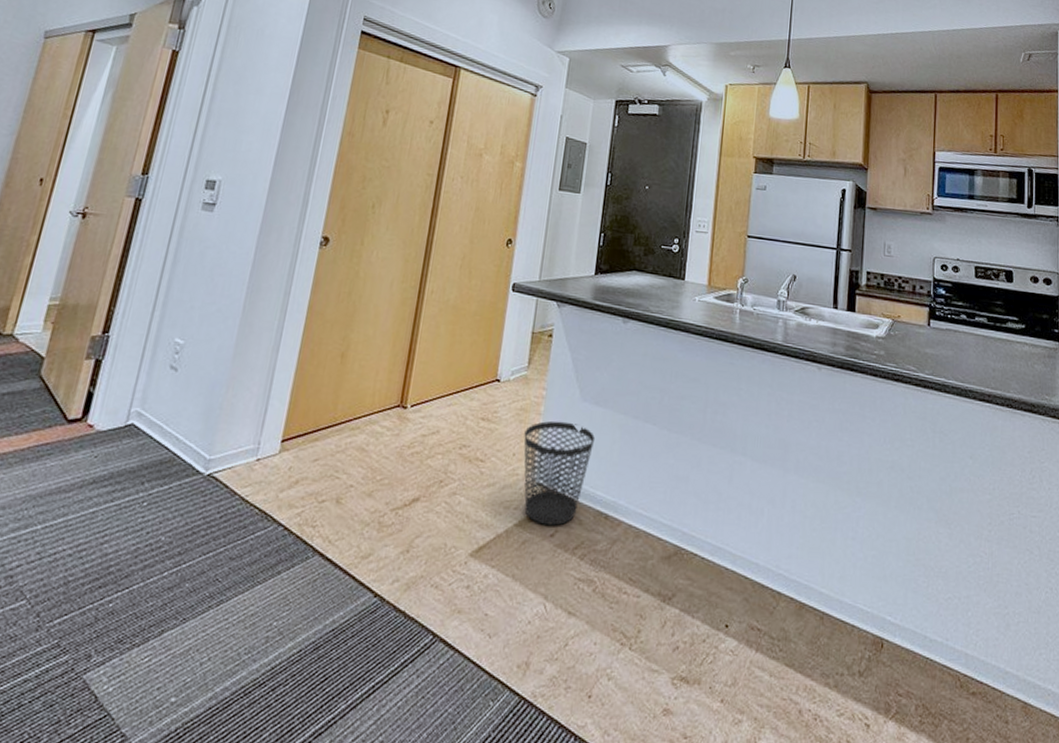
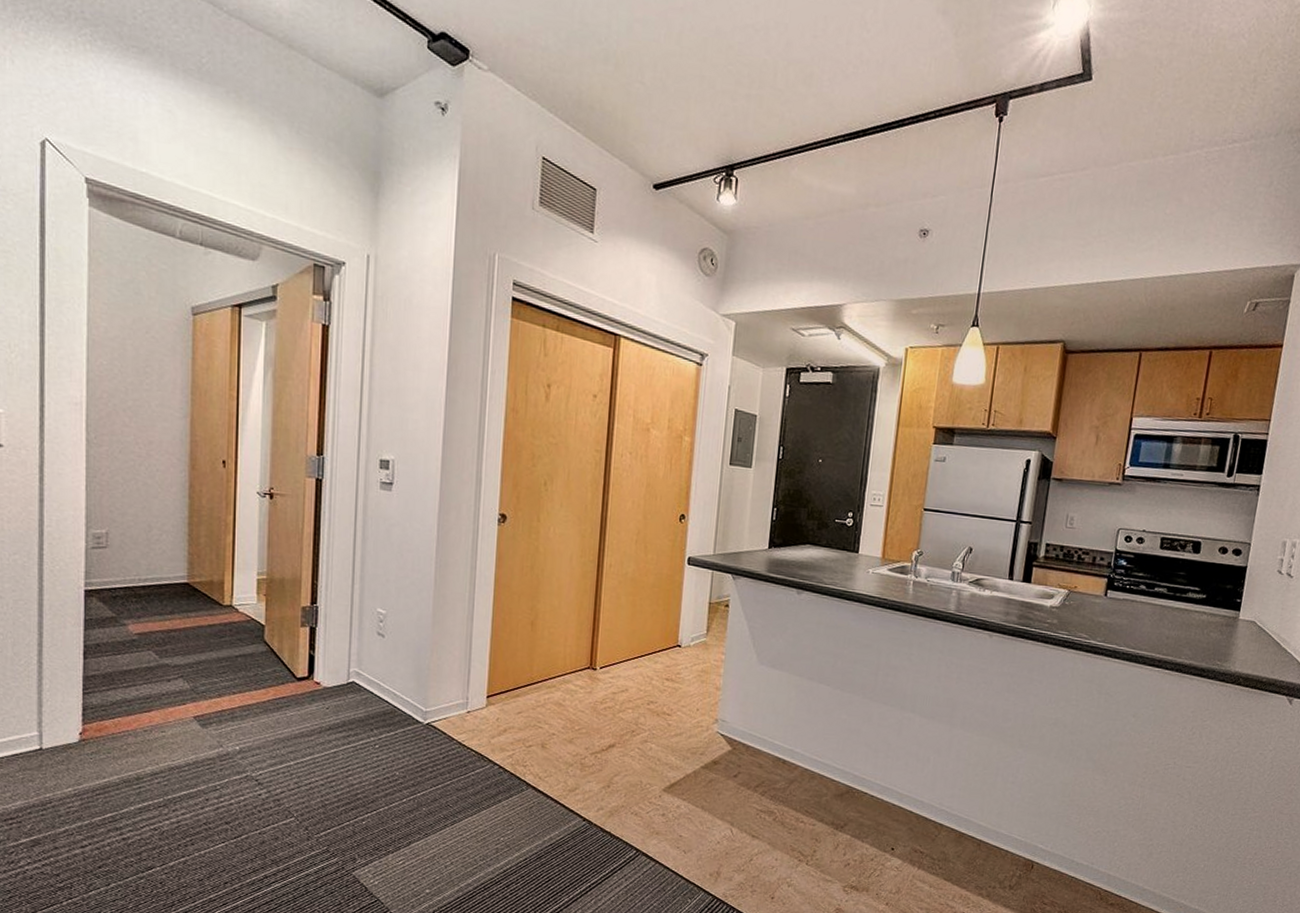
wastebasket: present [523,420,596,526] -> none [706,681,773,769]

